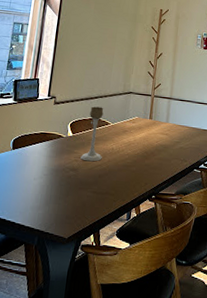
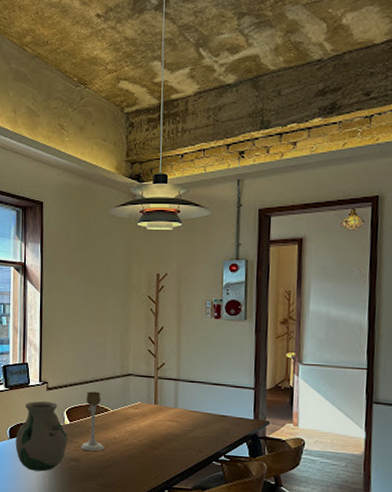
vase: none [17,114,70,181] -> present [15,401,68,472]

